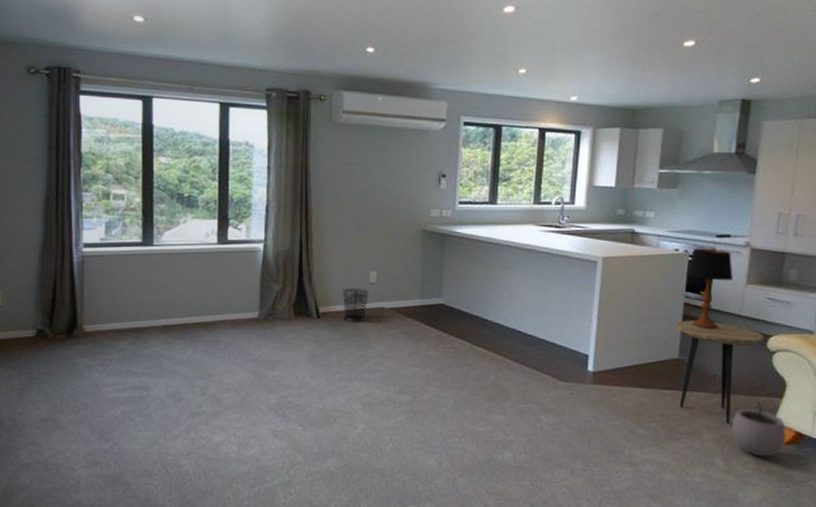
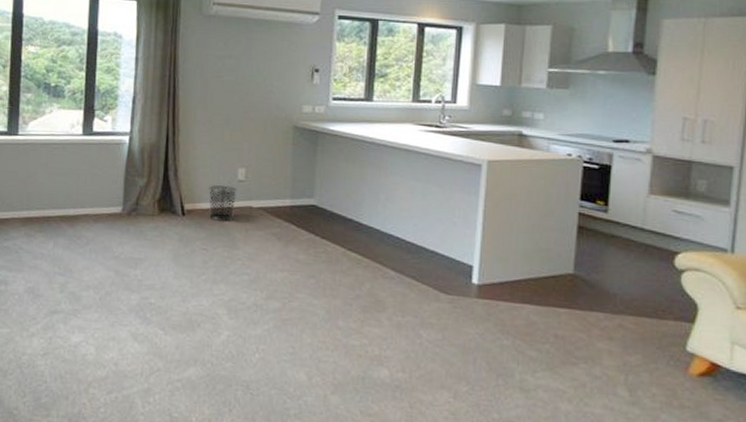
side table: present [675,320,765,425] -> none [569,231,671,351]
table lamp: present [686,248,733,330] -> none [580,153,633,243]
plant pot: present [731,402,786,457] -> none [635,326,700,390]

